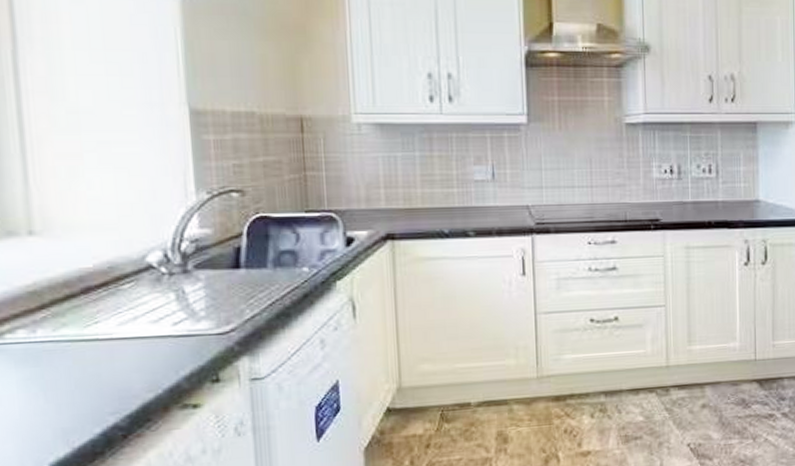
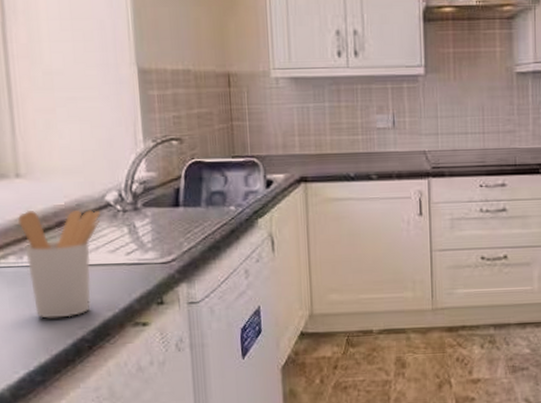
utensil holder: none [29,272,140,404] -> present [17,209,100,319]

